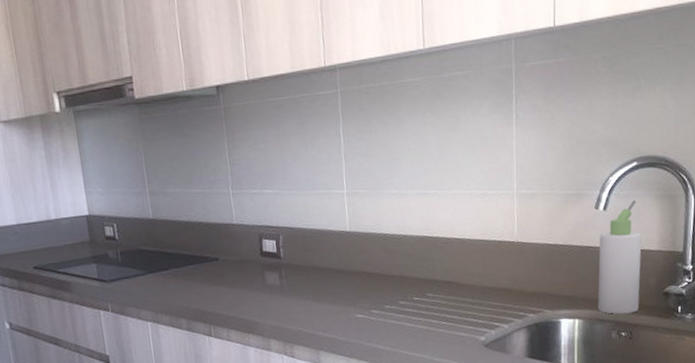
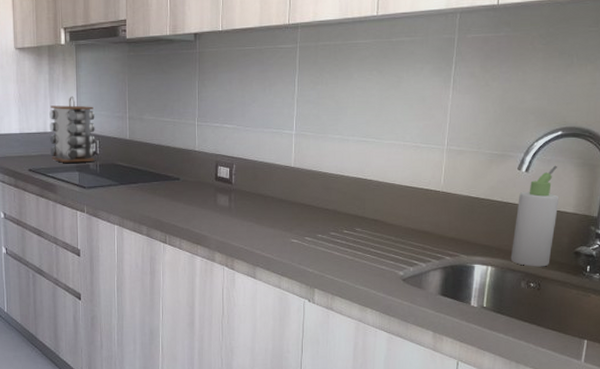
spice rack: none [51,173,114,255] -> present [49,96,96,163]

